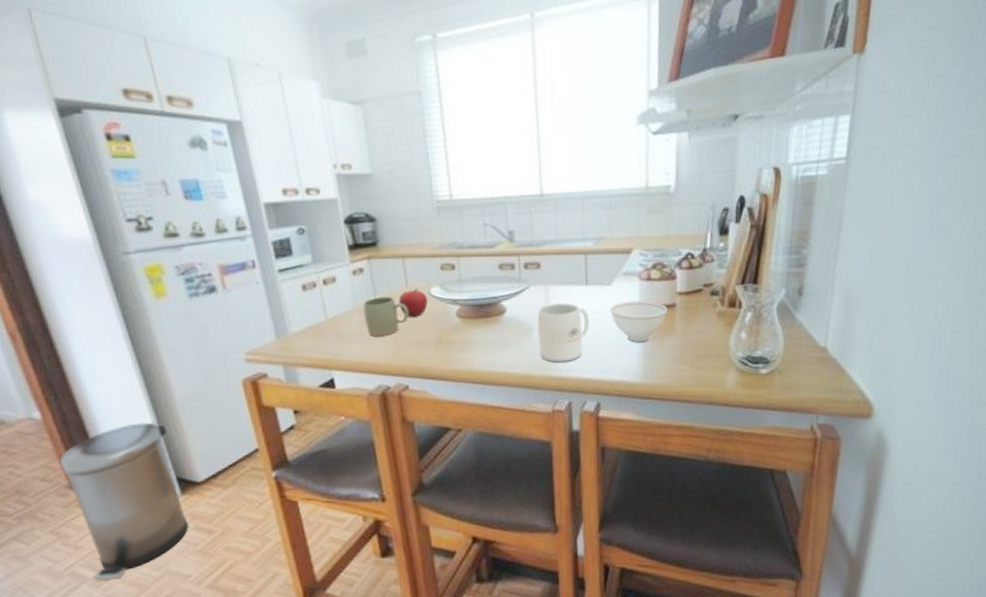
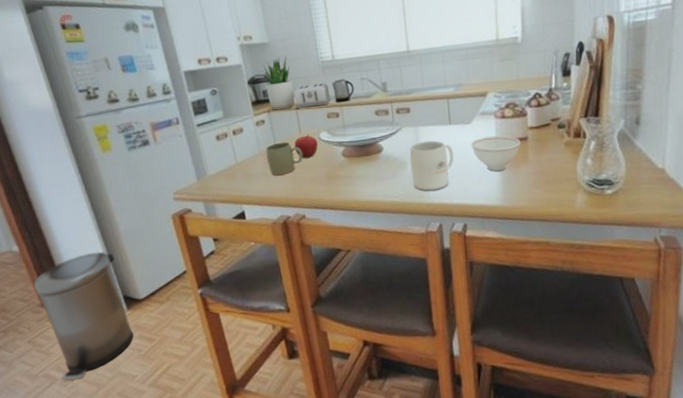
planter: none [364,191,402,258] -> present [263,55,296,111]
toaster: none [400,227,447,258] -> present [293,83,332,109]
kettle: none [447,223,475,253] -> present [331,79,354,103]

